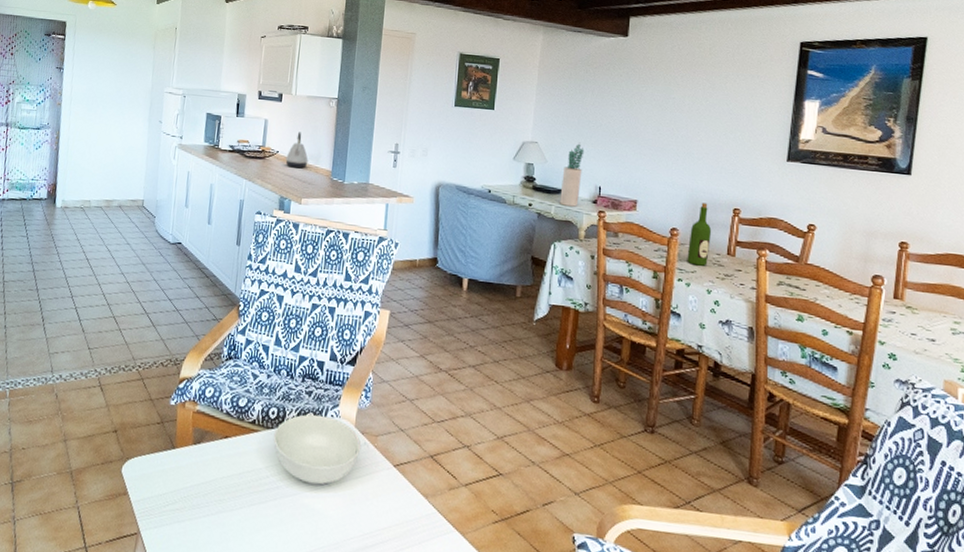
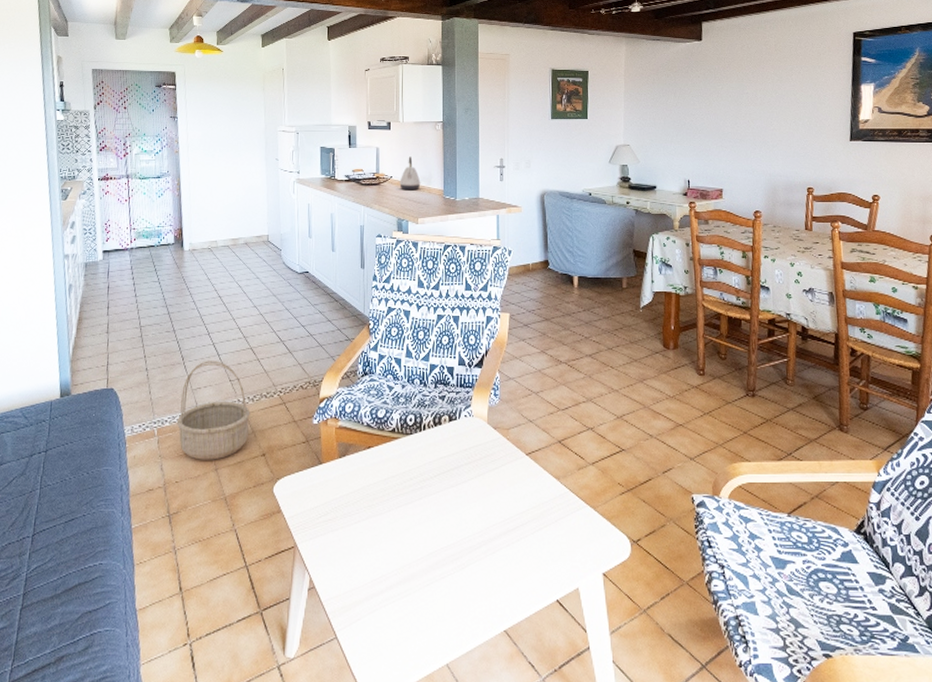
basket: none [29,325,106,431] -> present [176,361,250,460]
bowl: present [273,414,362,486] -> none [413,416,495,482]
vase: present [560,142,585,208] -> none [653,141,672,202]
wine bottle: present [687,202,712,266] -> none [770,185,791,242]

